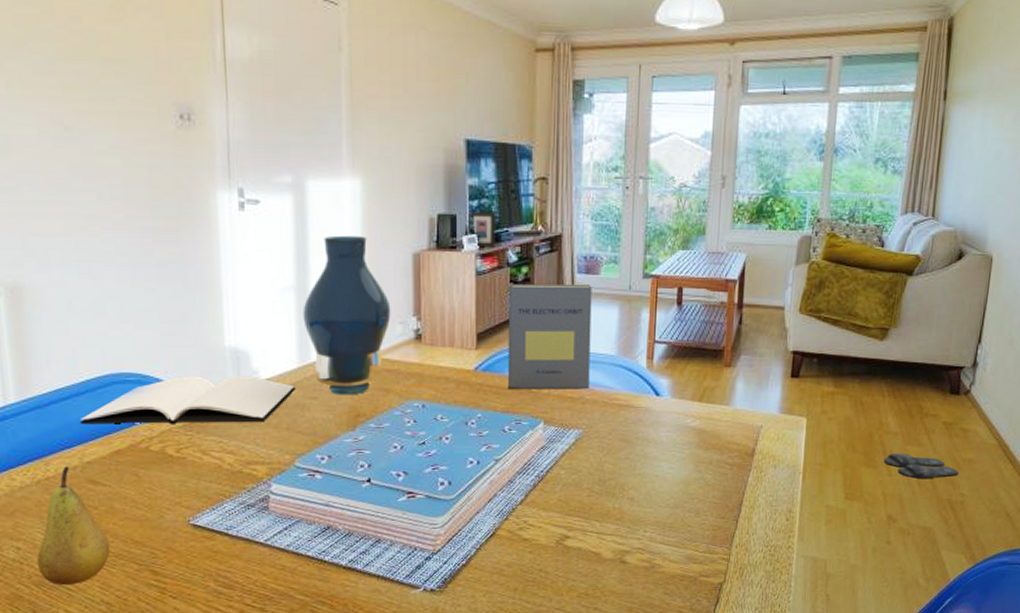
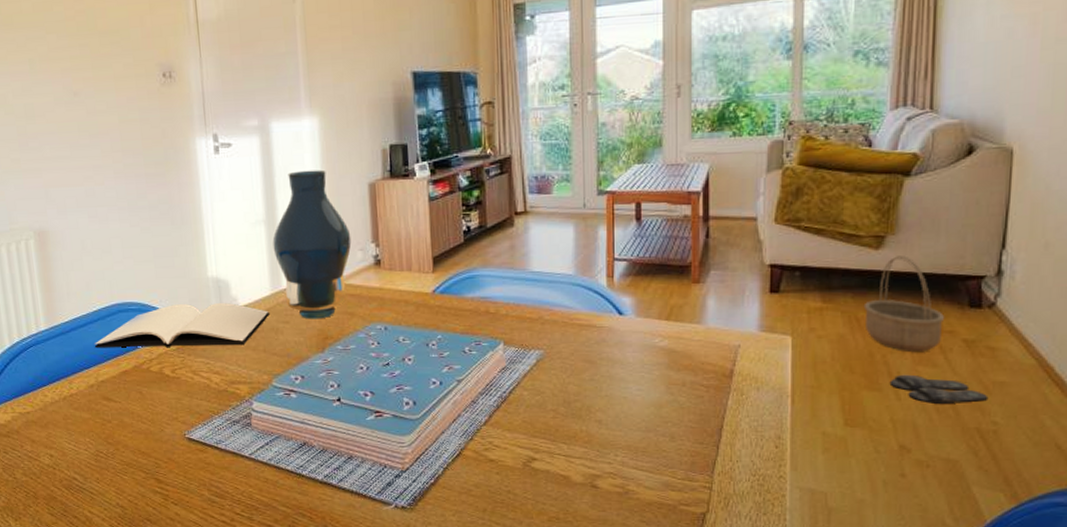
fruit: present [37,466,110,586] -> none [66,385,122,489]
picture frame: present [467,212,496,248] -> none [417,139,446,174]
book: present [507,283,592,390] -> none [461,203,548,312]
basket: none [867,347,931,432] -> present [863,255,945,351]

